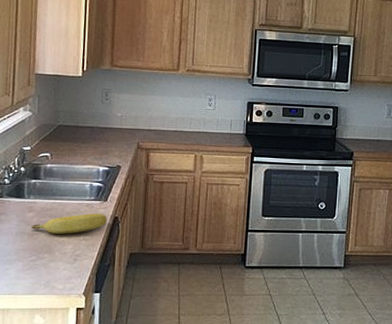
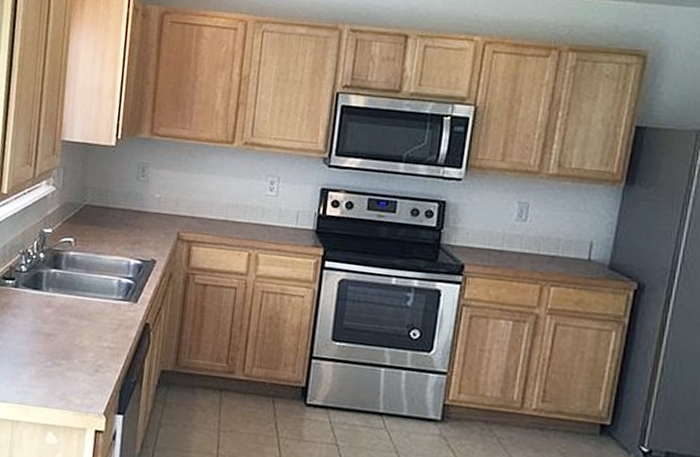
banana: present [31,213,107,234] -> none [47,316,137,339]

